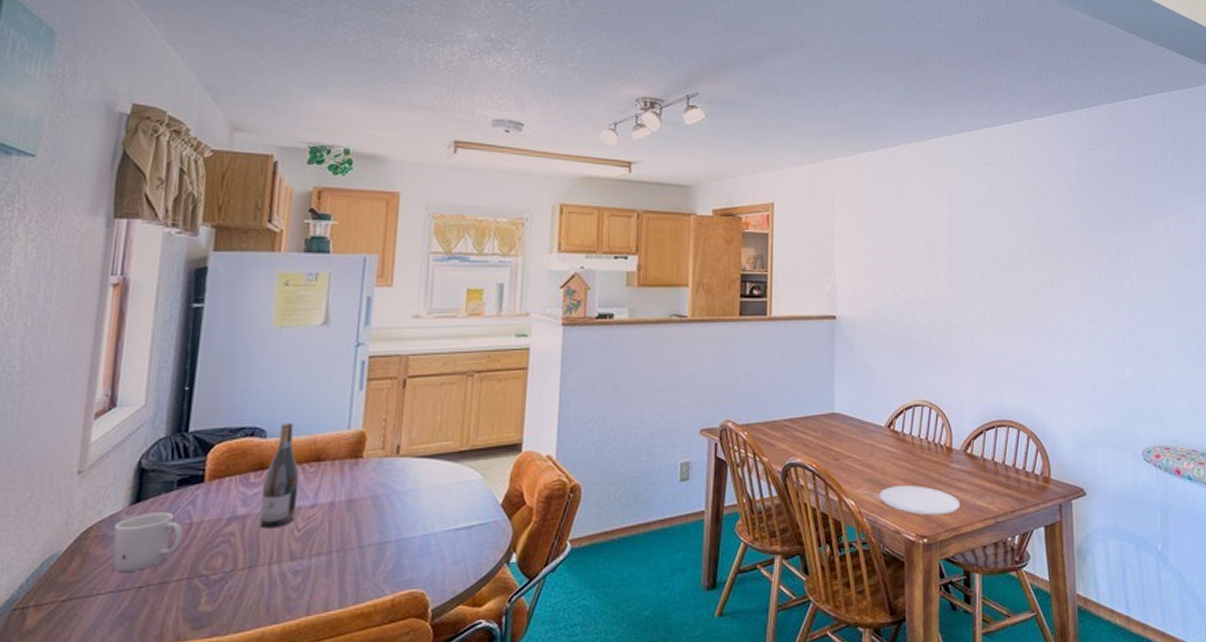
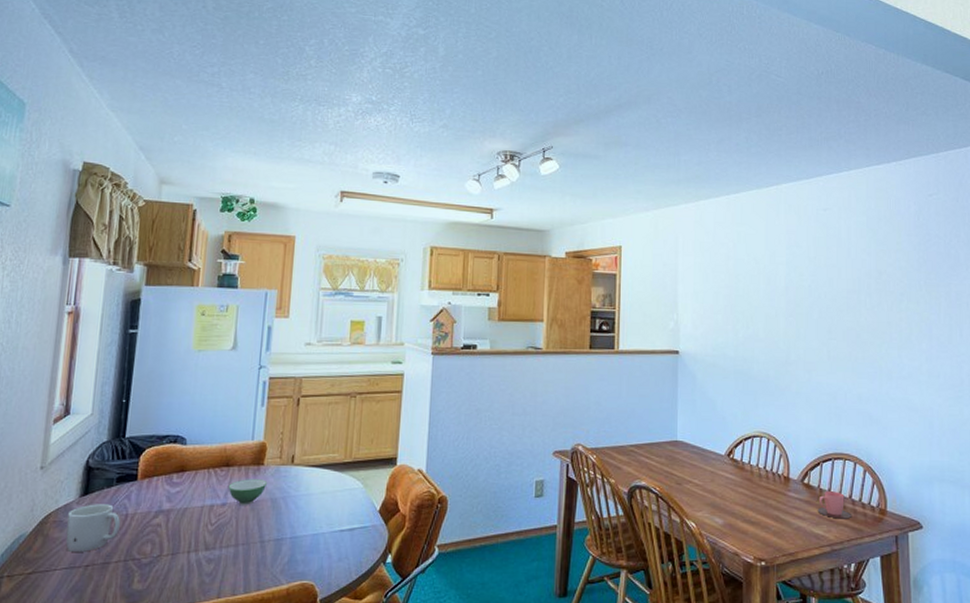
wine bottle: present [260,422,300,529] -> none [181,432,213,522]
bowl: none [318,474,368,507] -> present [228,479,268,506]
plate: present [878,485,961,516] -> none [718,511,797,541]
cup: none [980,461,1015,490] -> present [817,491,851,519]

